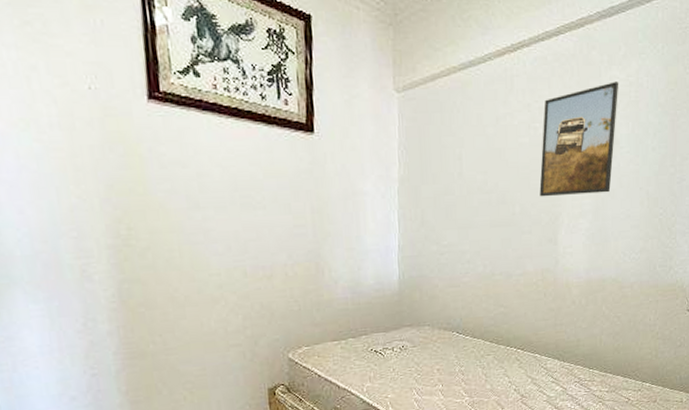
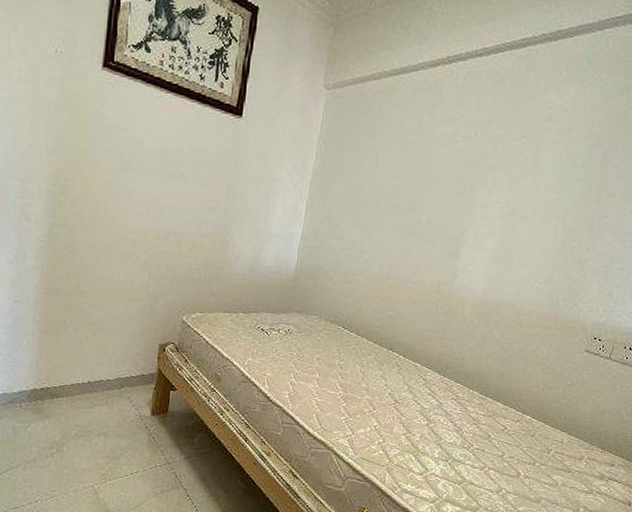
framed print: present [539,82,619,197] -> none [449,106,553,217]

